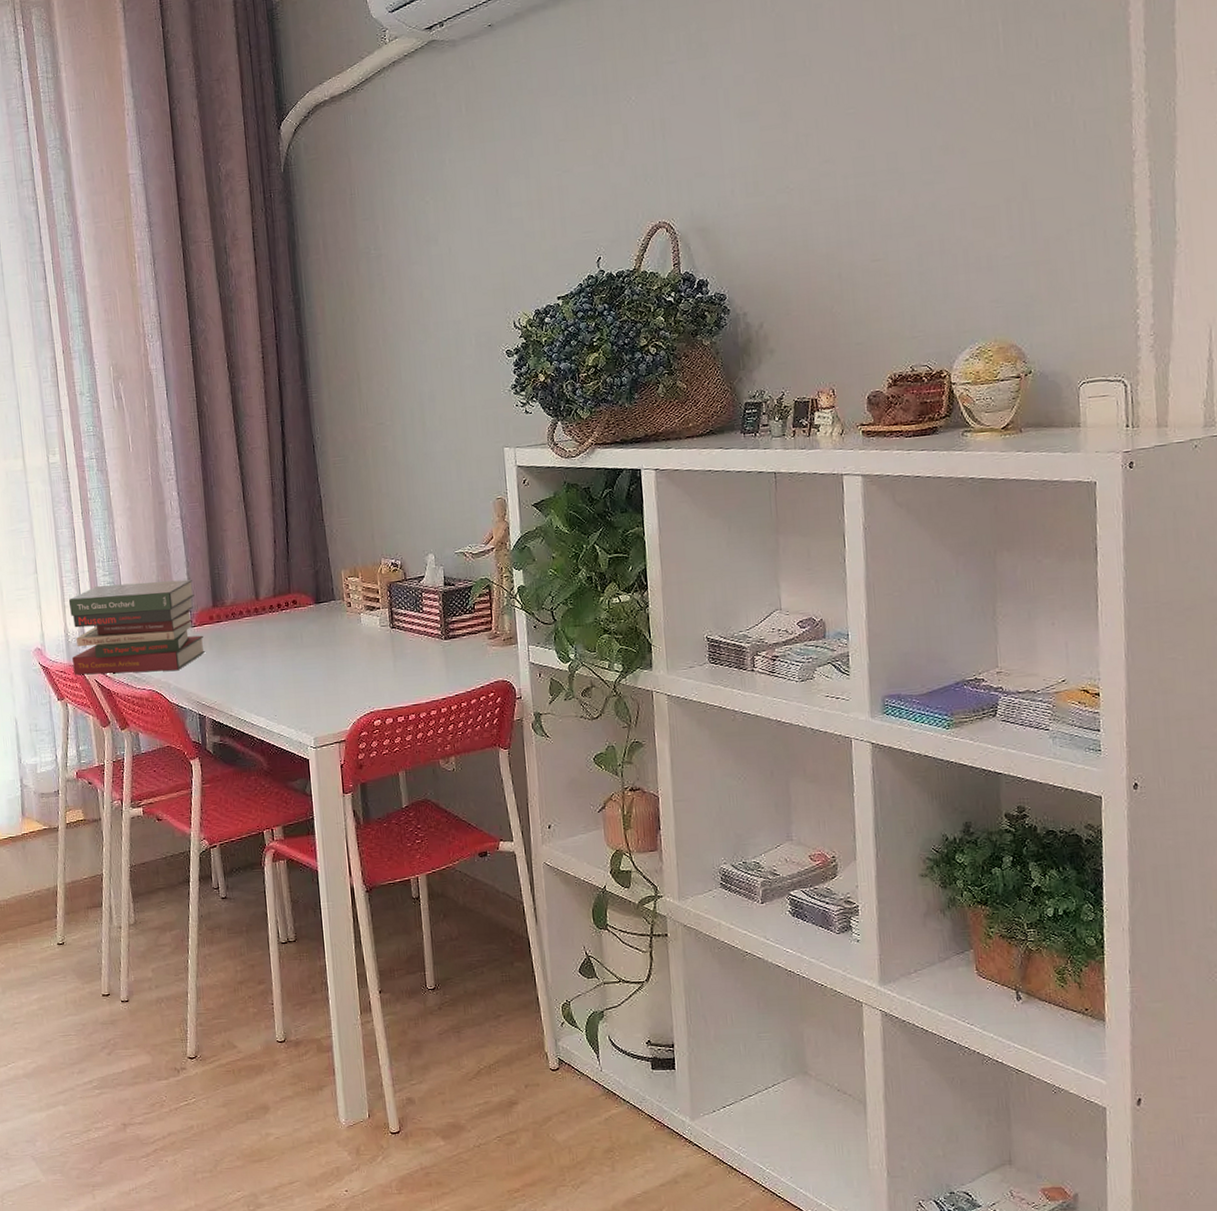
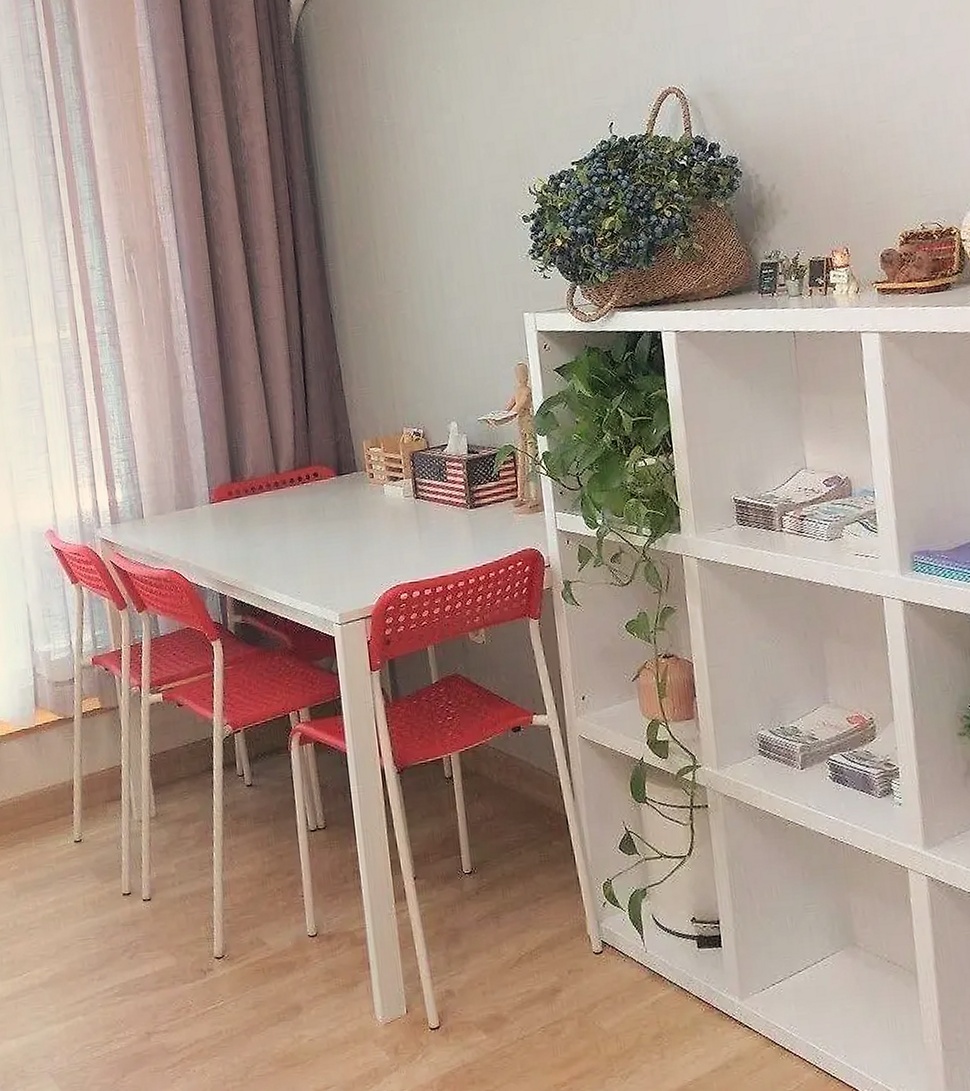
books: present [68,579,206,675] -> none [81,454,225,557]

